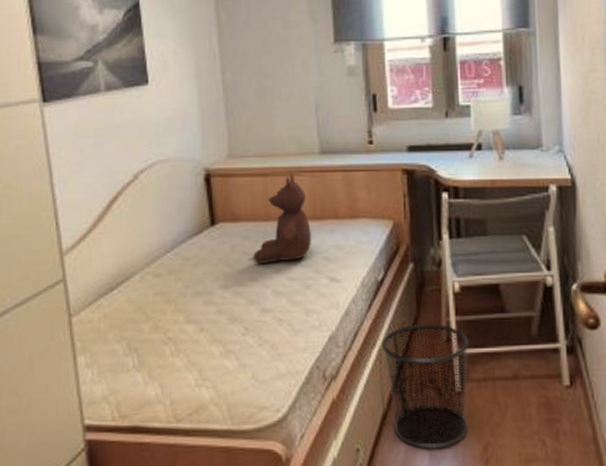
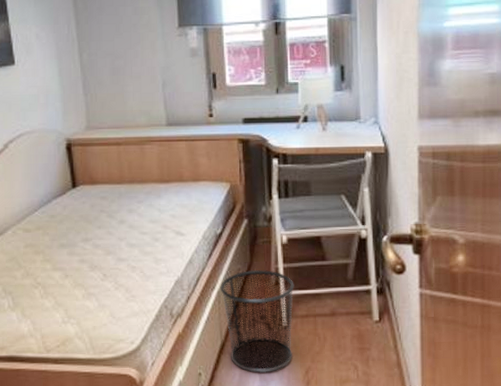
stuffed bear: present [252,173,311,263] -> none [109,142,159,220]

